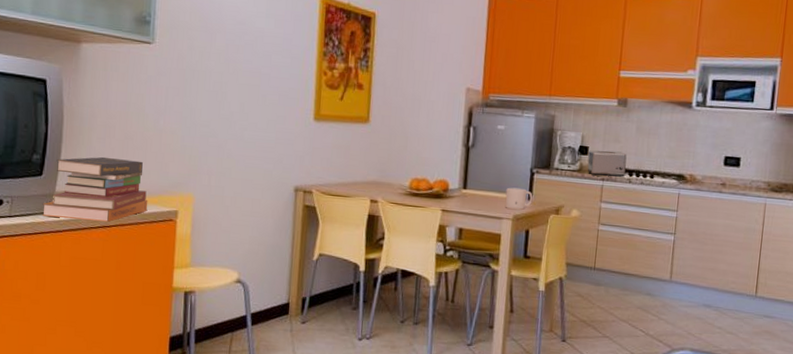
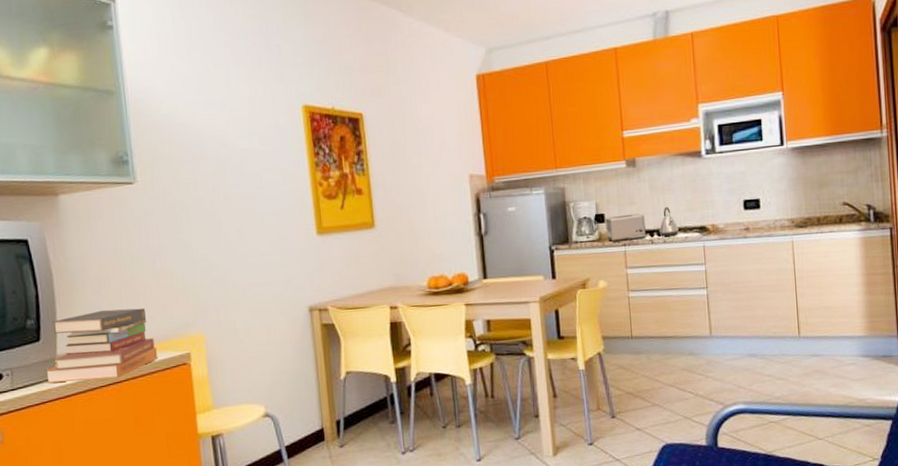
mug: present [505,187,533,211] -> none [528,268,557,292]
kettle: none [638,149,658,180] -> present [659,206,679,237]

